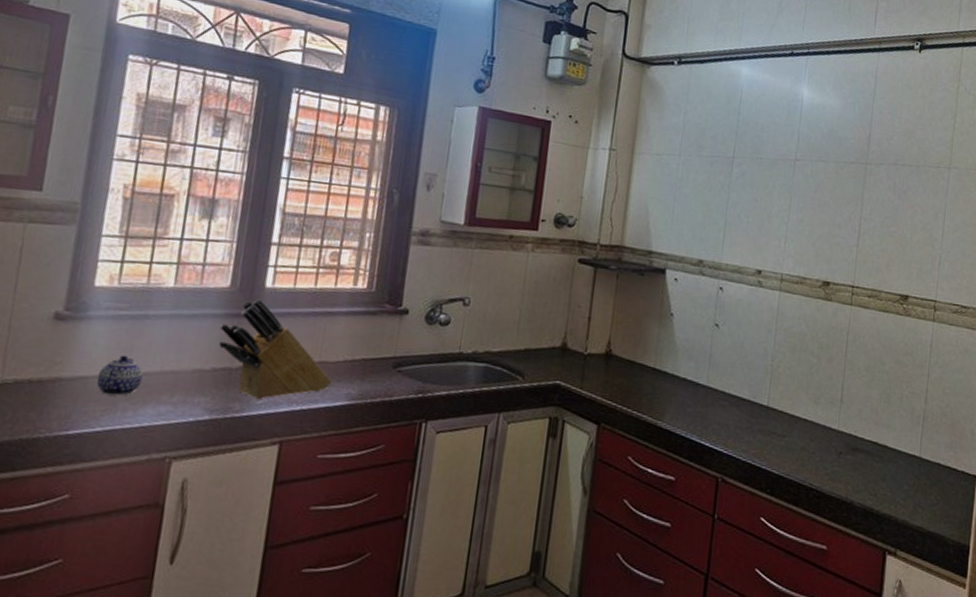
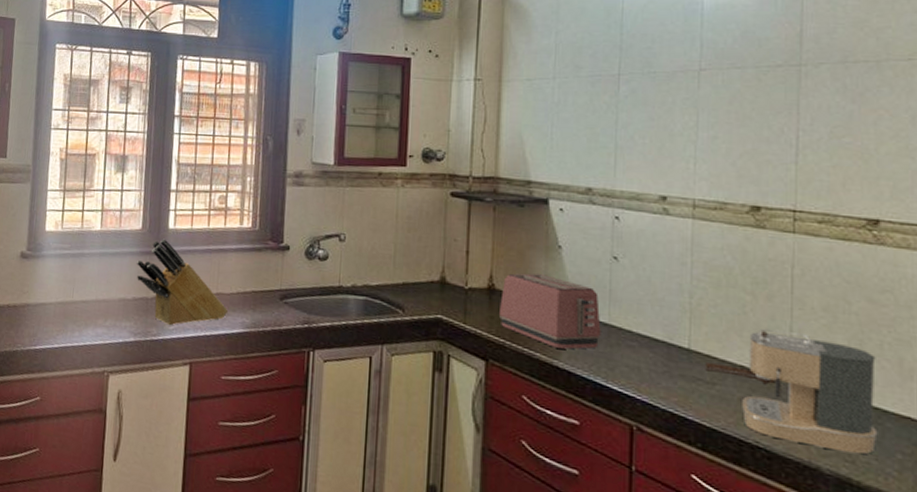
teapot: present [96,355,144,396] -> none [52,286,84,320]
toaster: none [614,339,701,411] -> present [499,273,601,350]
coffee maker: none [778,386,897,488] -> present [705,328,878,454]

